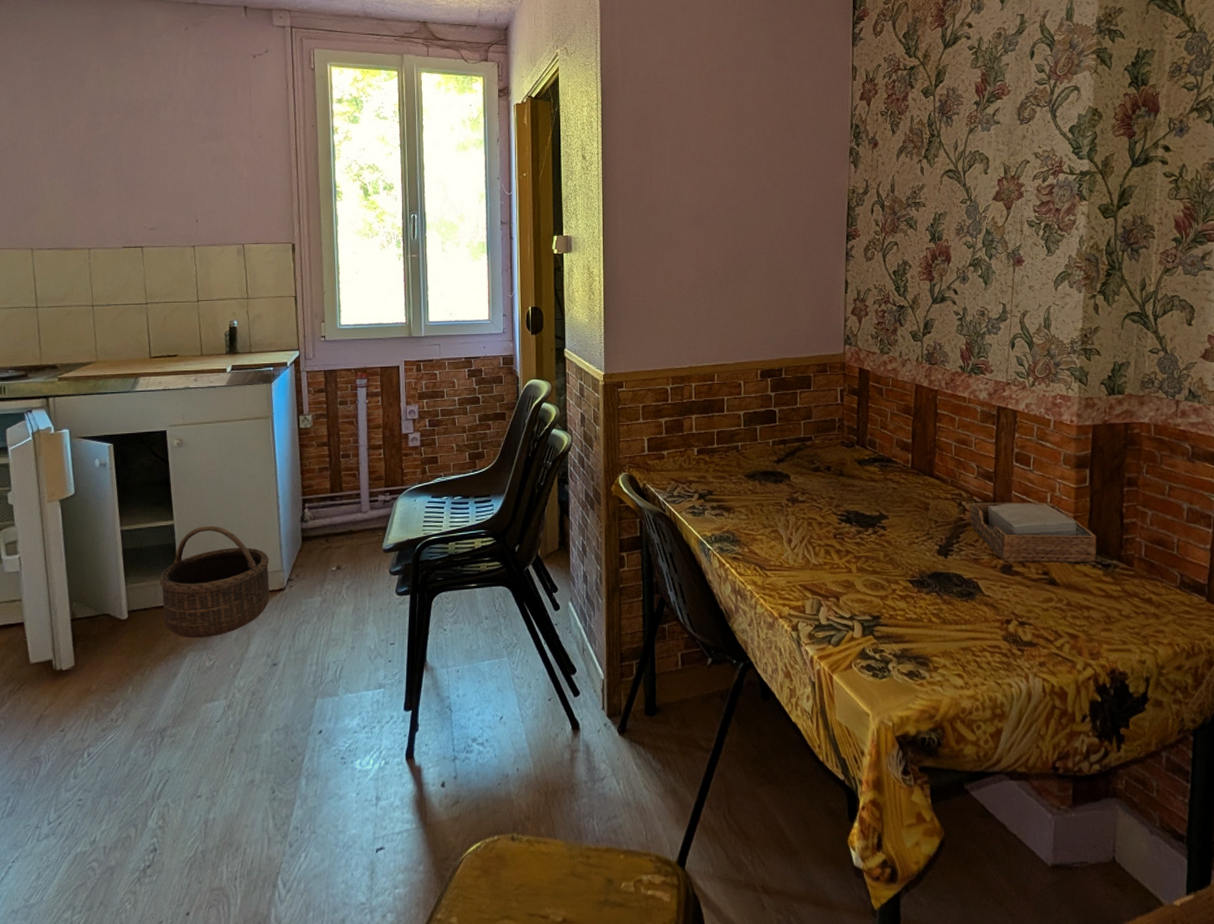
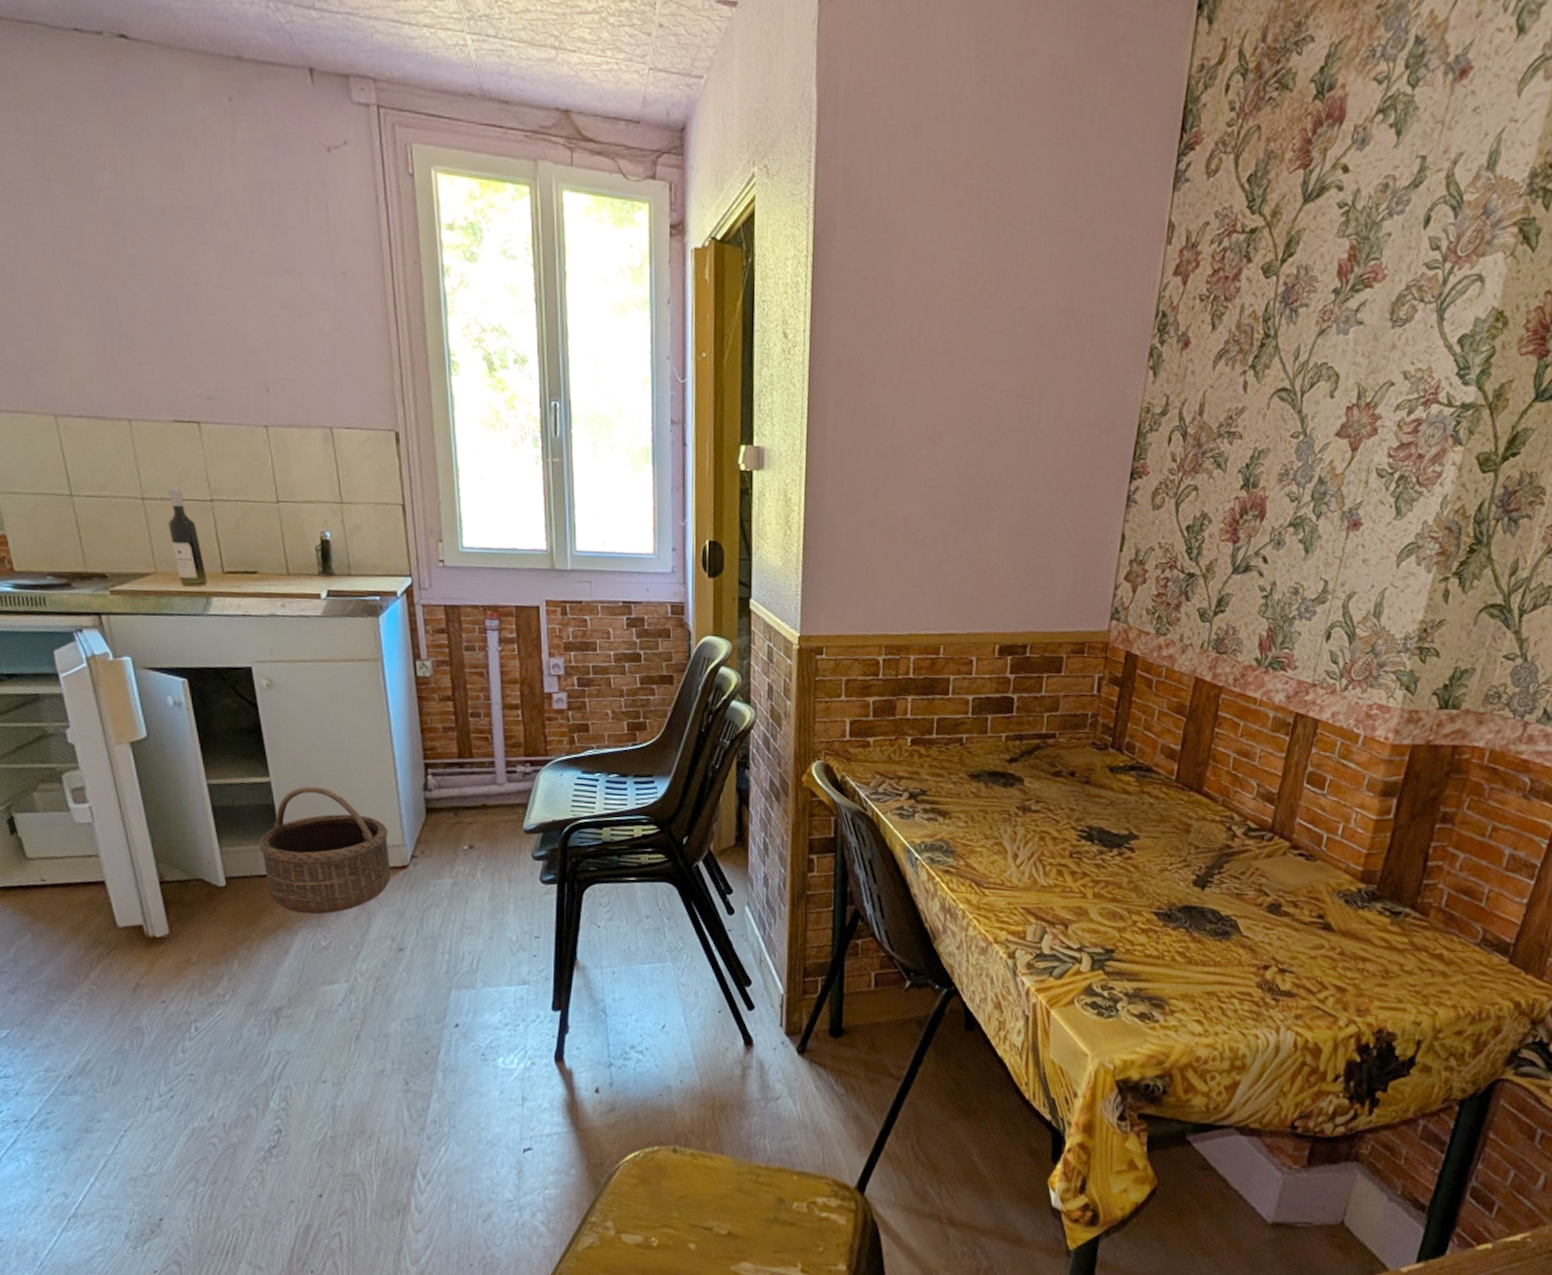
bottle: none [110,295,137,371] -> present [167,486,208,587]
napkin holder: present [969,502,1097,563] -> none [1238,828,1390,909]

